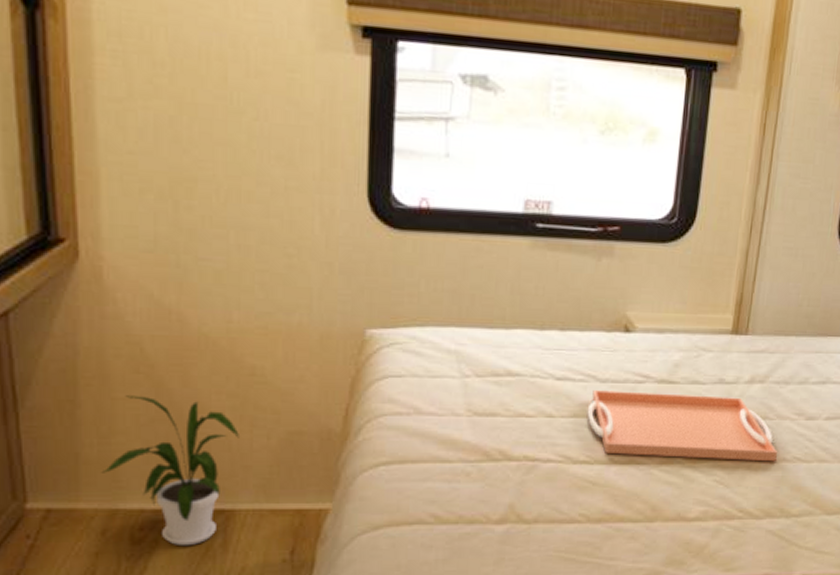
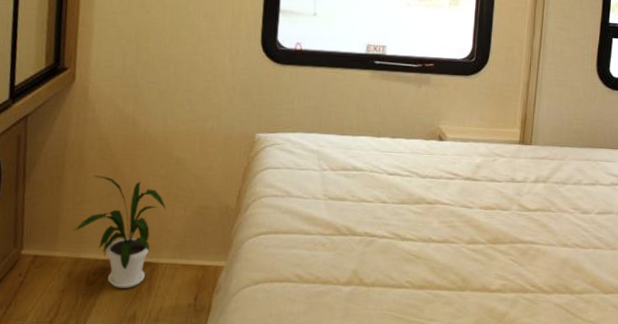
serving tray: present [587,390,777,462] -> none [411,184,560,247]

